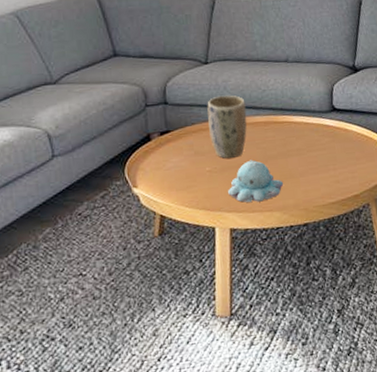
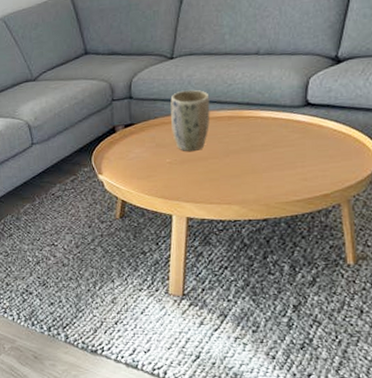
candle: present [228,159,284,203] -> none [187,153,245,195]

